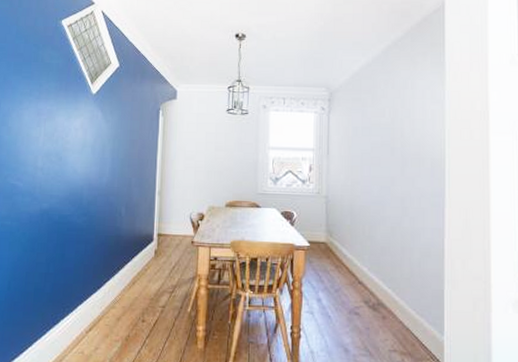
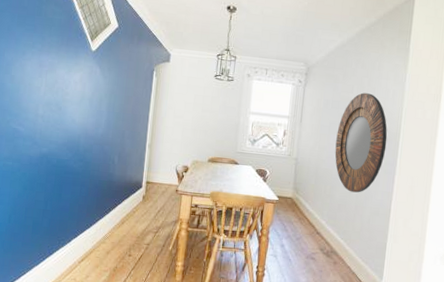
home mirror: none [371,116,431,232] -> present [335,93,388,193]

